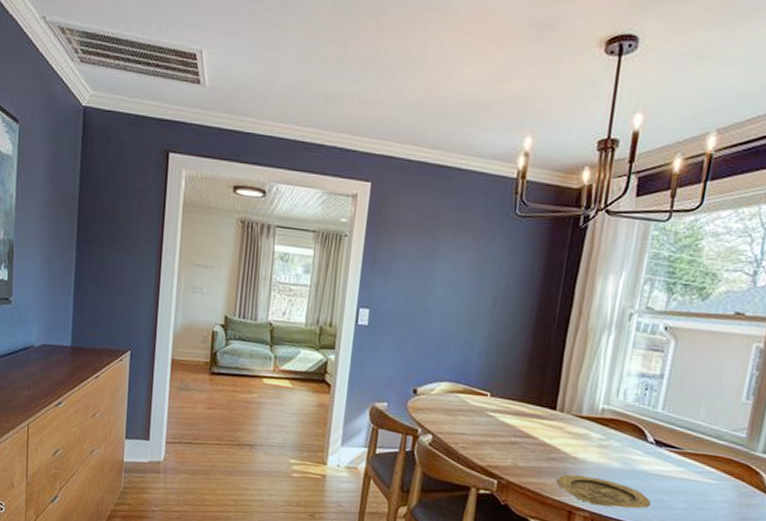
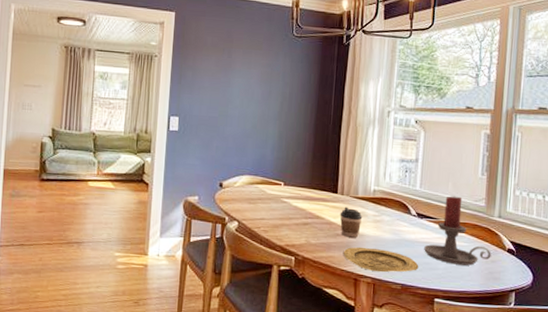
coffee cup: none [556,426,585,464] -> present [340,207,363,238]
candle holder: none [659,422,748,508] -> present [424,196,491,266]

